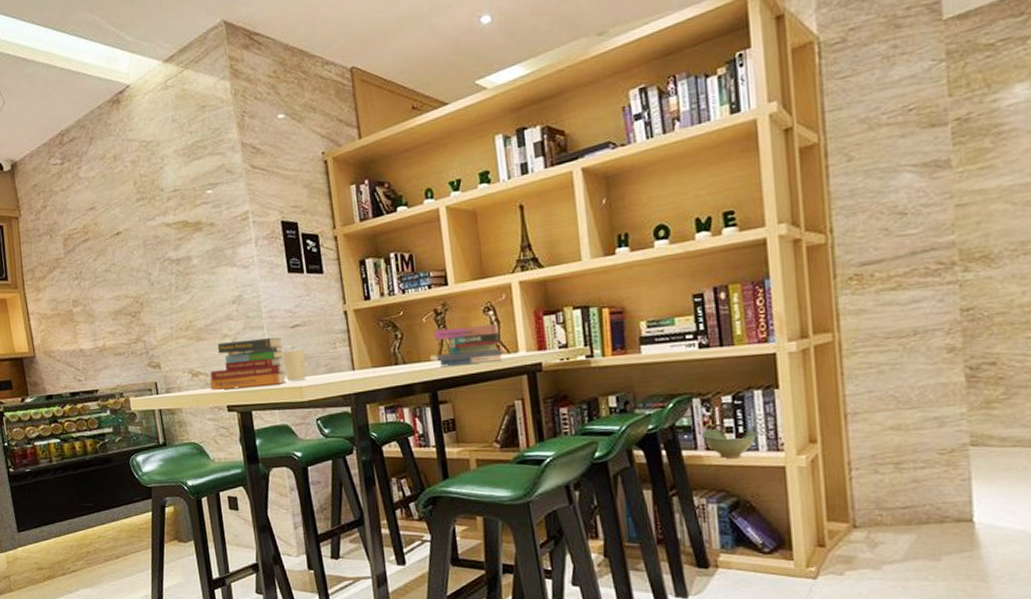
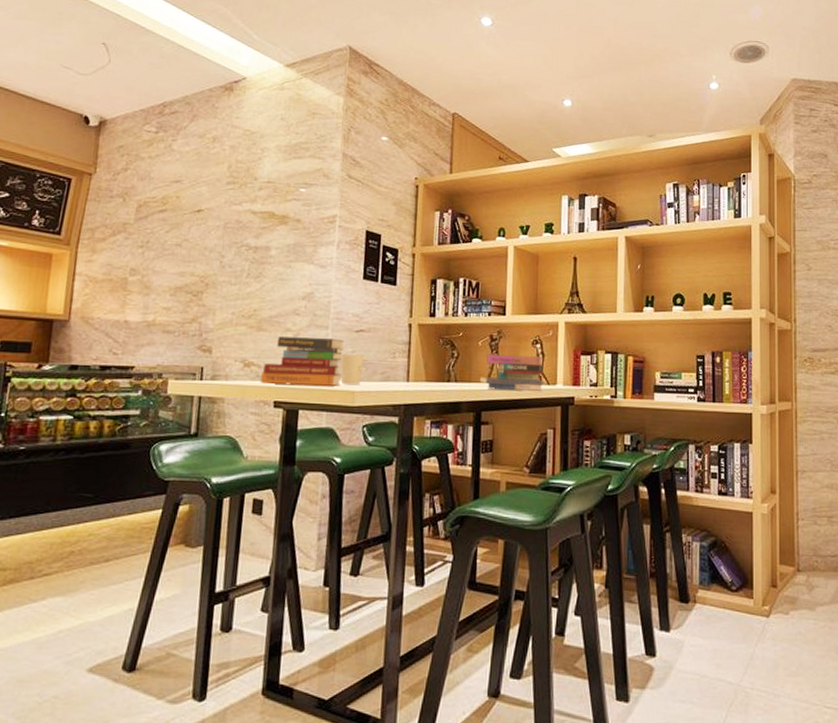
bowl: present [702,429,757,459] -> none [694,474,734,502]

